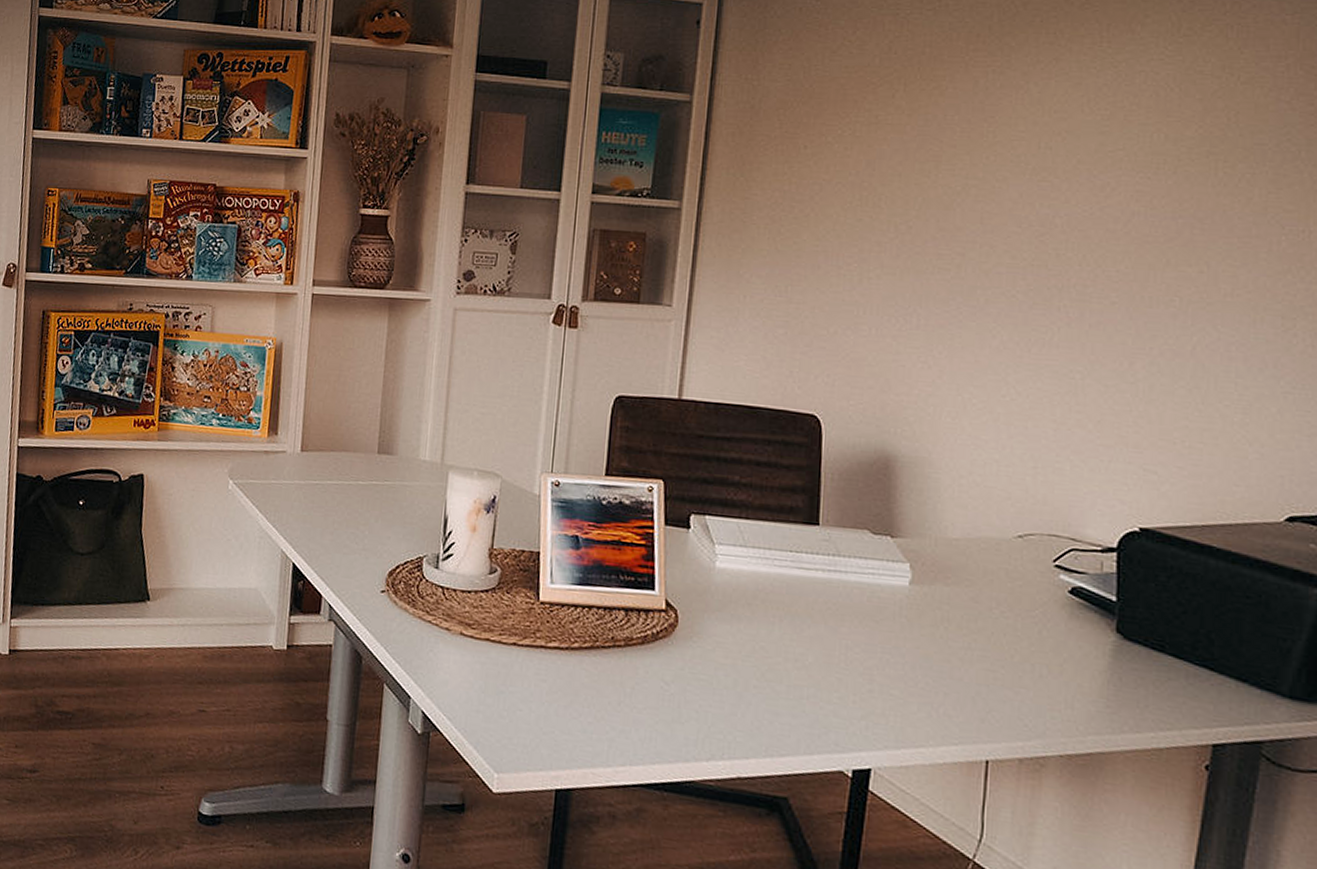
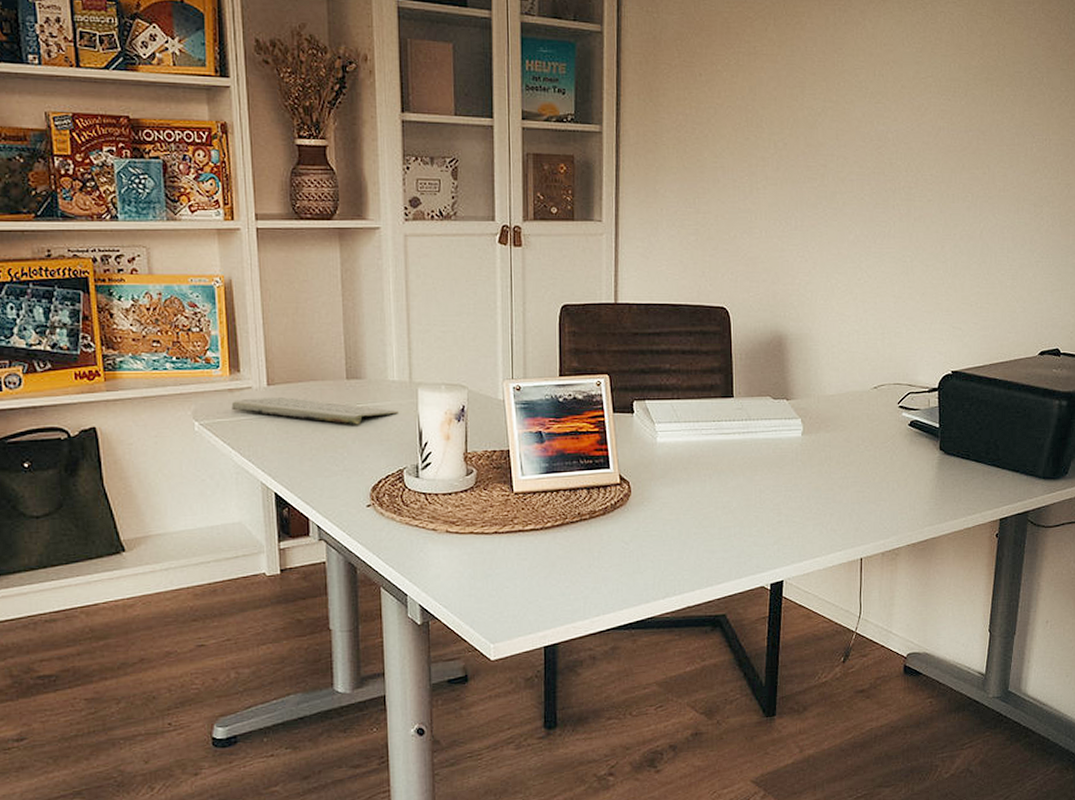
keyboard: none [265,462,425,503] -> present [231,397,398,425]

